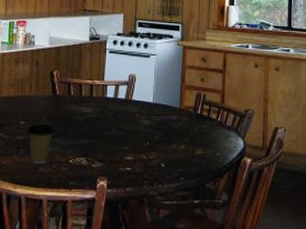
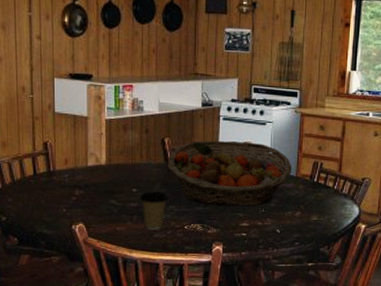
fruit basket: none [55,72,176,139] -> present [167,140,292,207]

